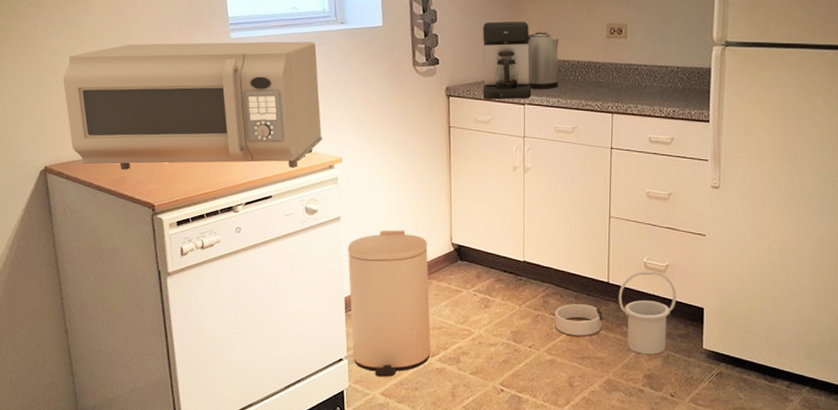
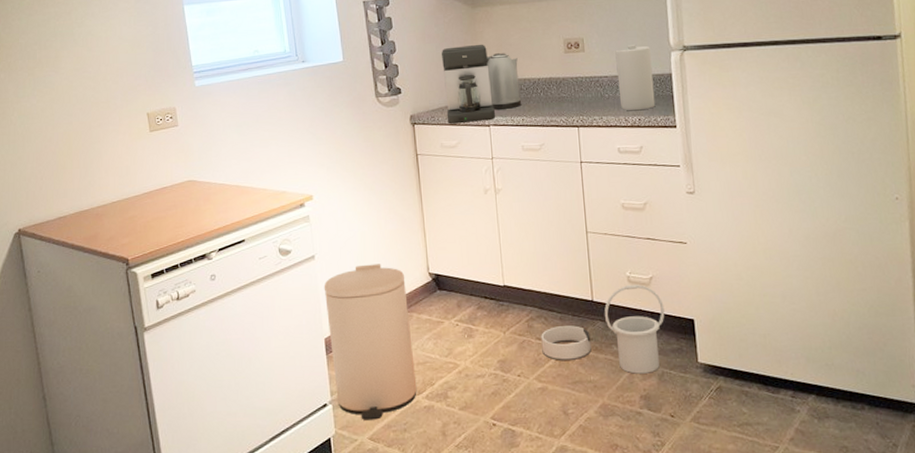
microwave: present [62,41,323,170] -> none [34,82,292,226]
paper towel holder: none [656,35,693,102] -> present [615,44,656,111]

